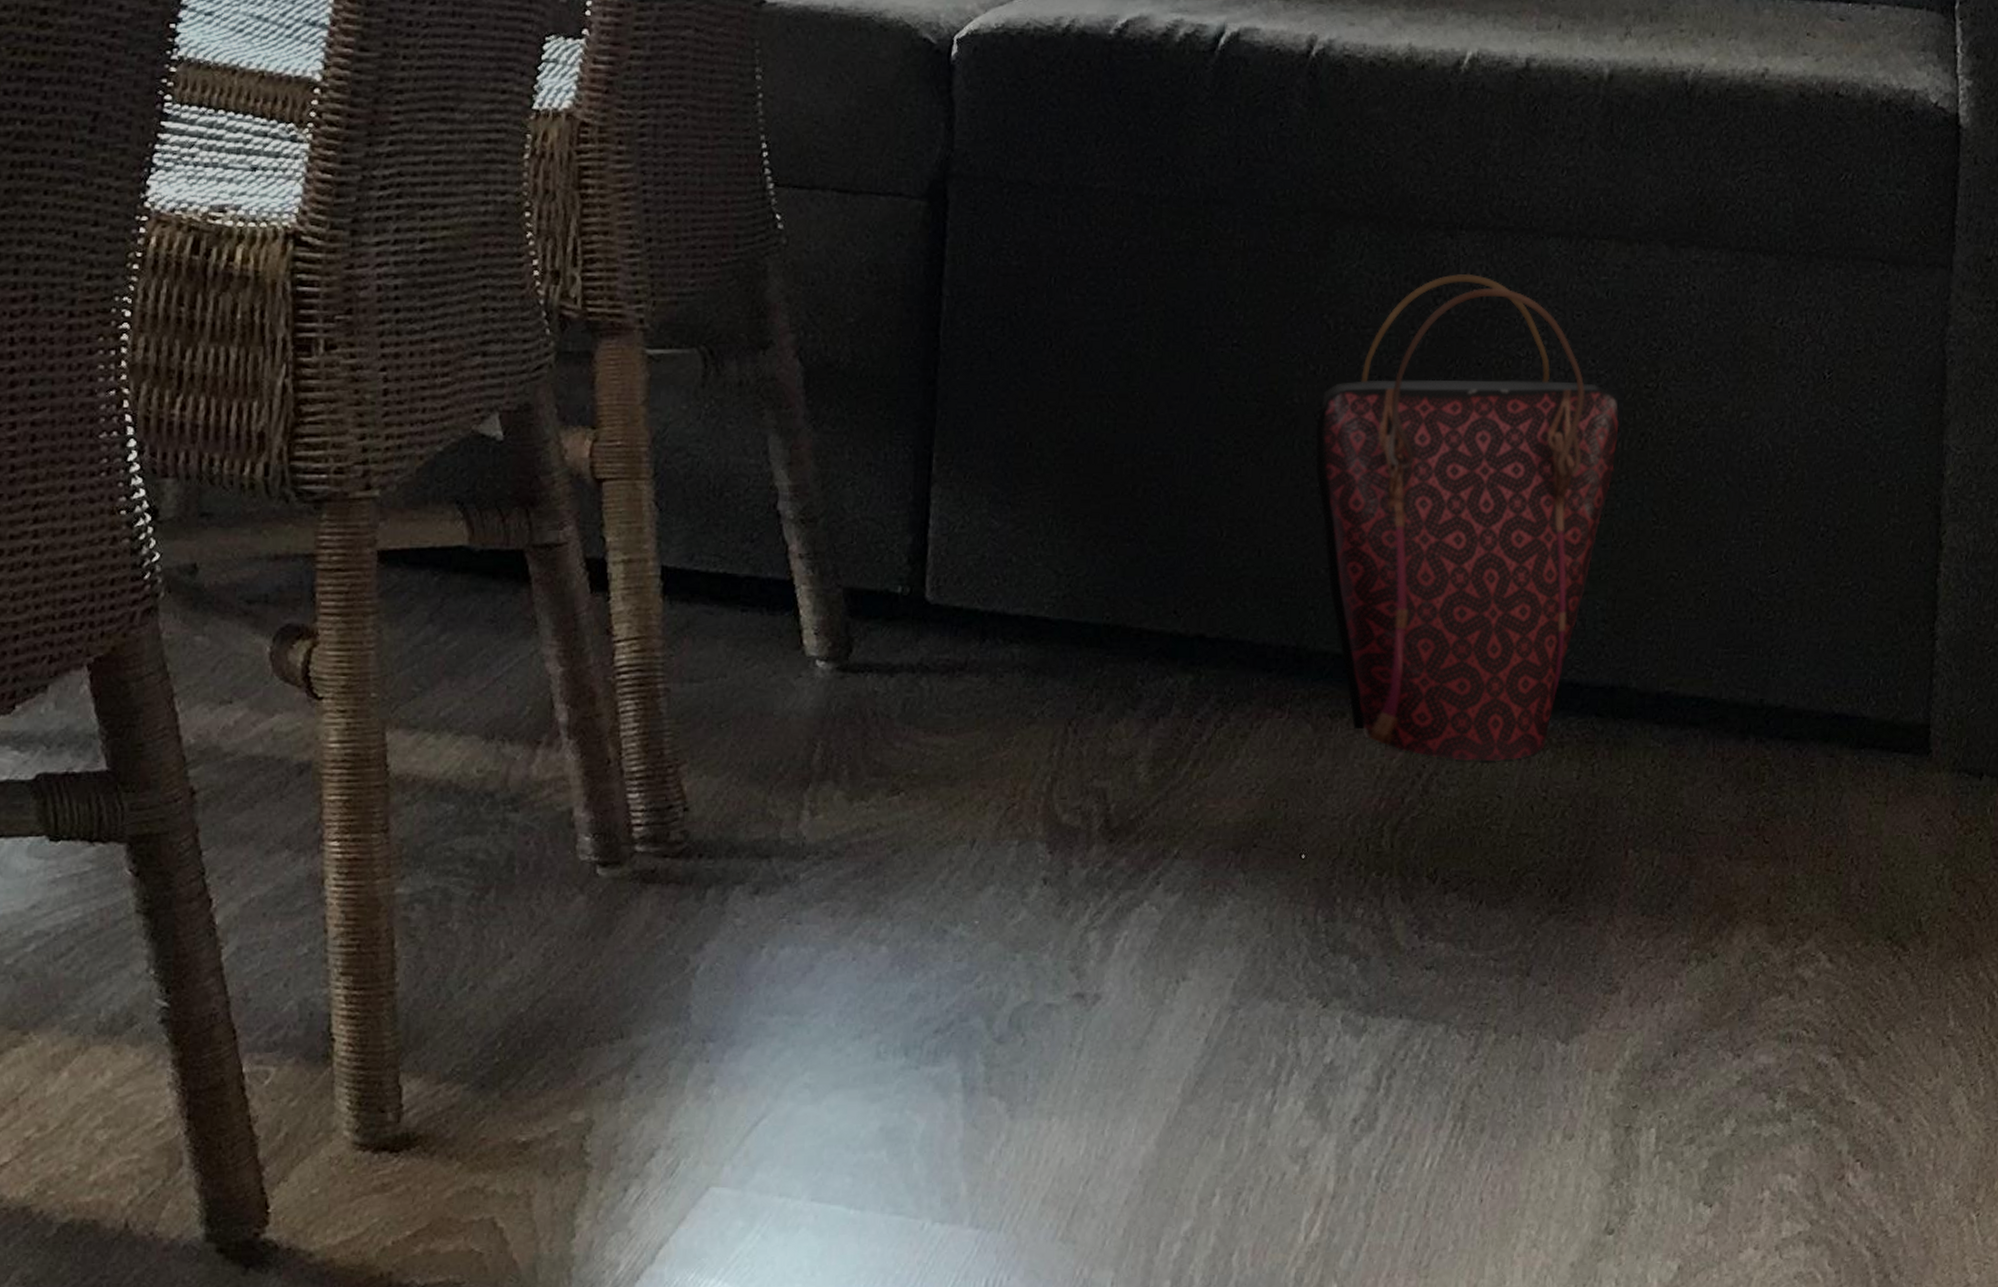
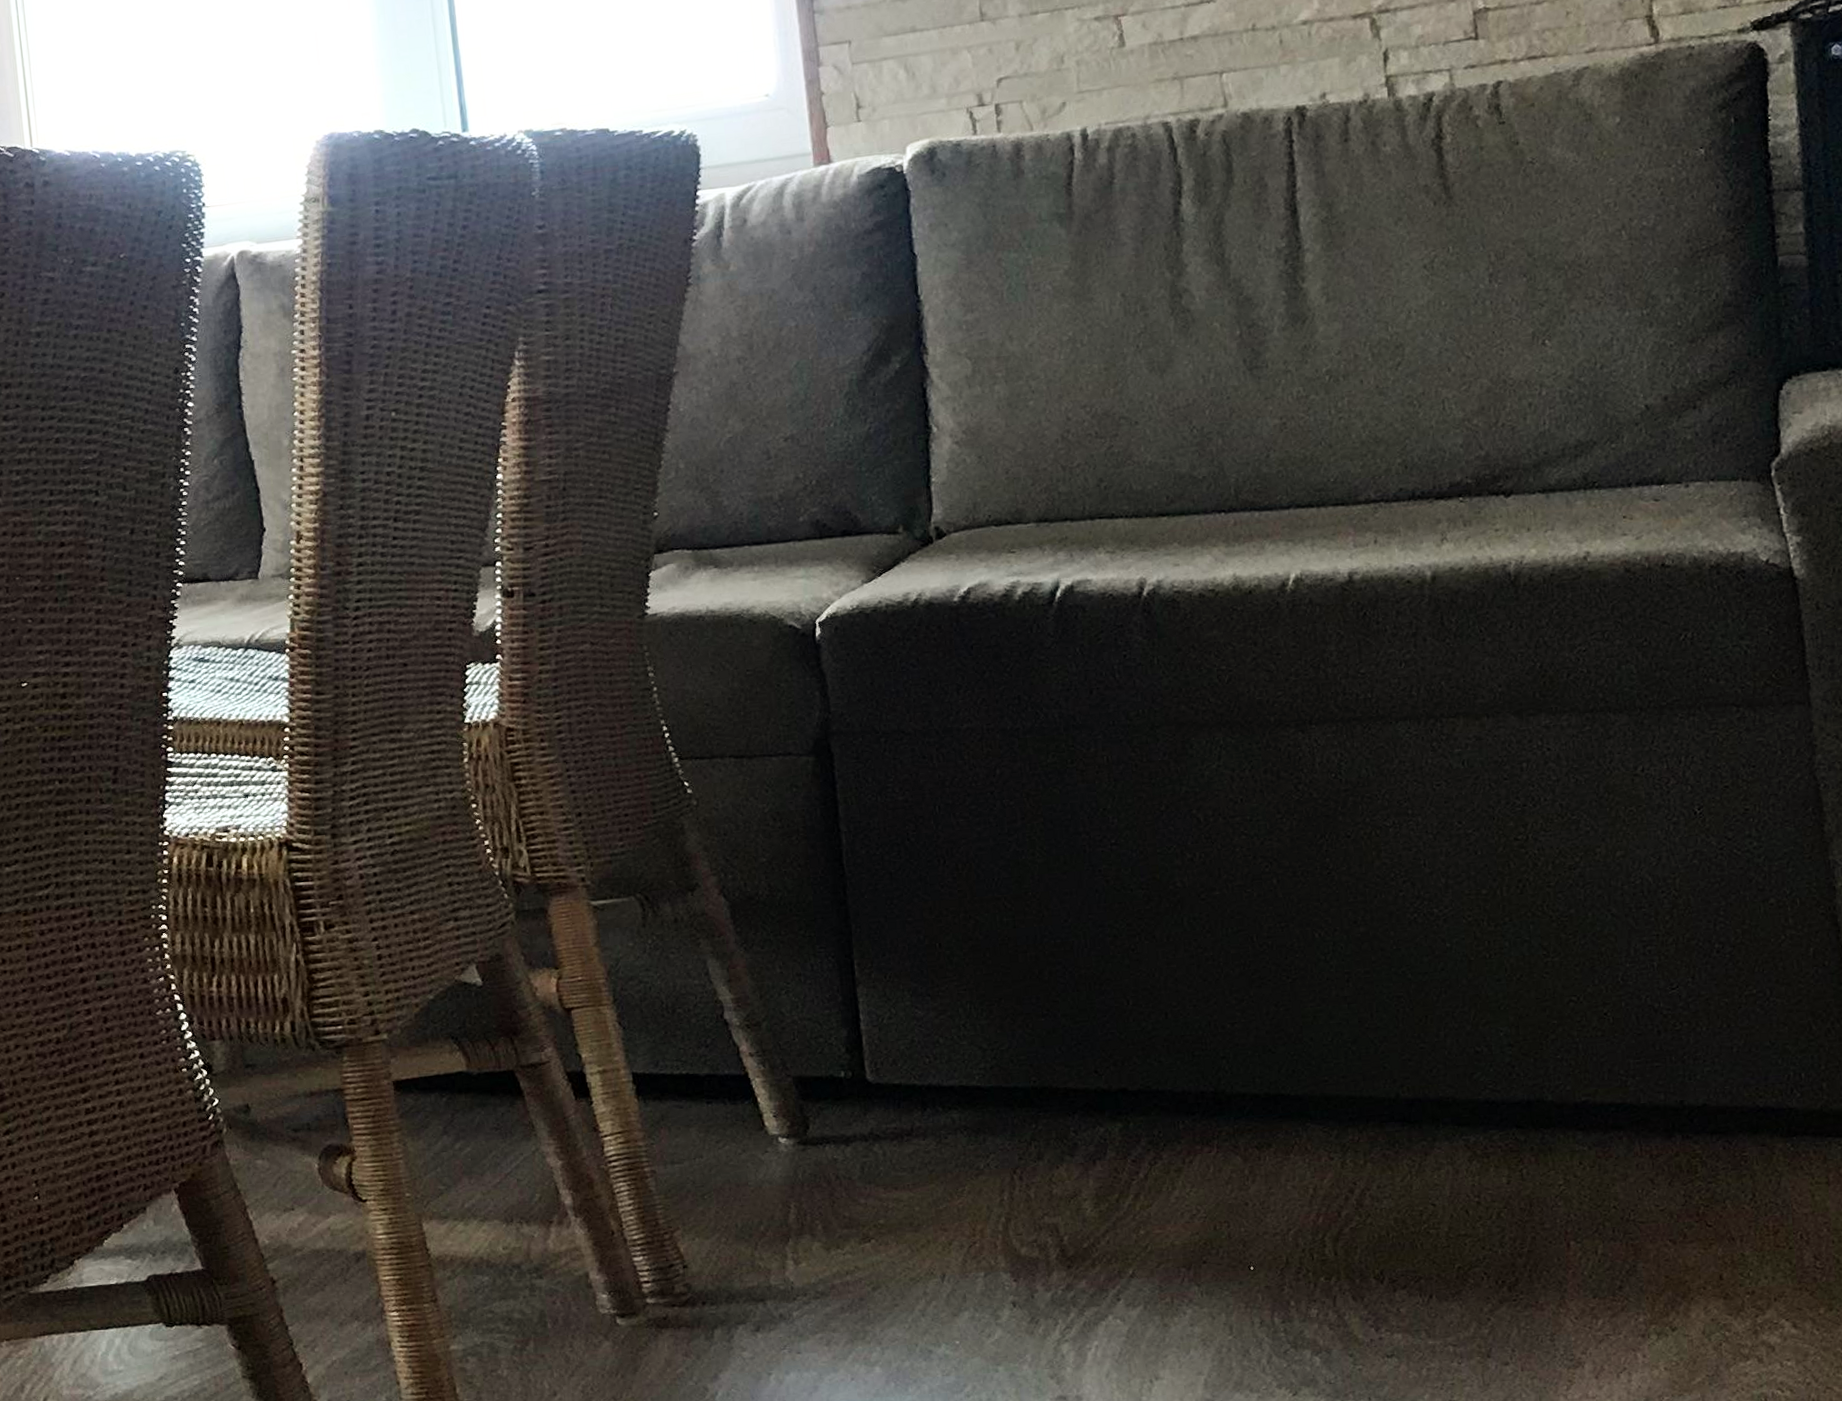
handbag: present [1315,273,1619,761] -> none [1201,761,1497,1176]

